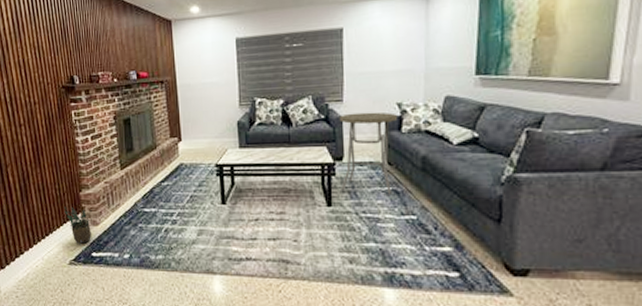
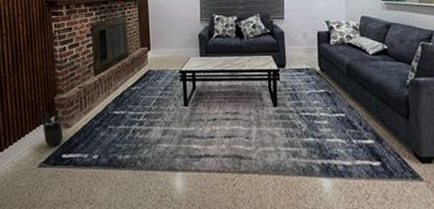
side table: present [339,112,397,195] -> none [281,28,326,97]

